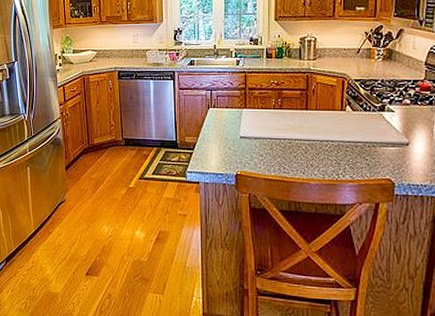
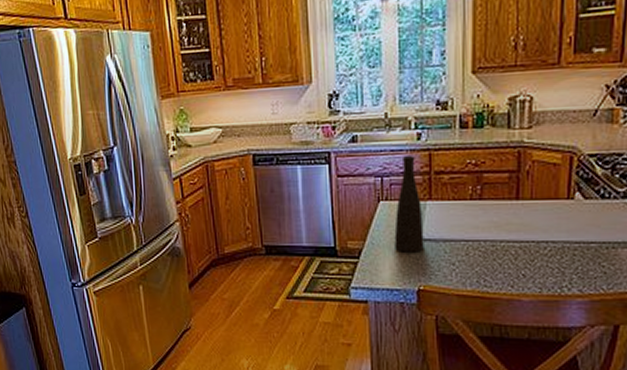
vase: none [219,76,241,146] -> present [394,156,424,253]

